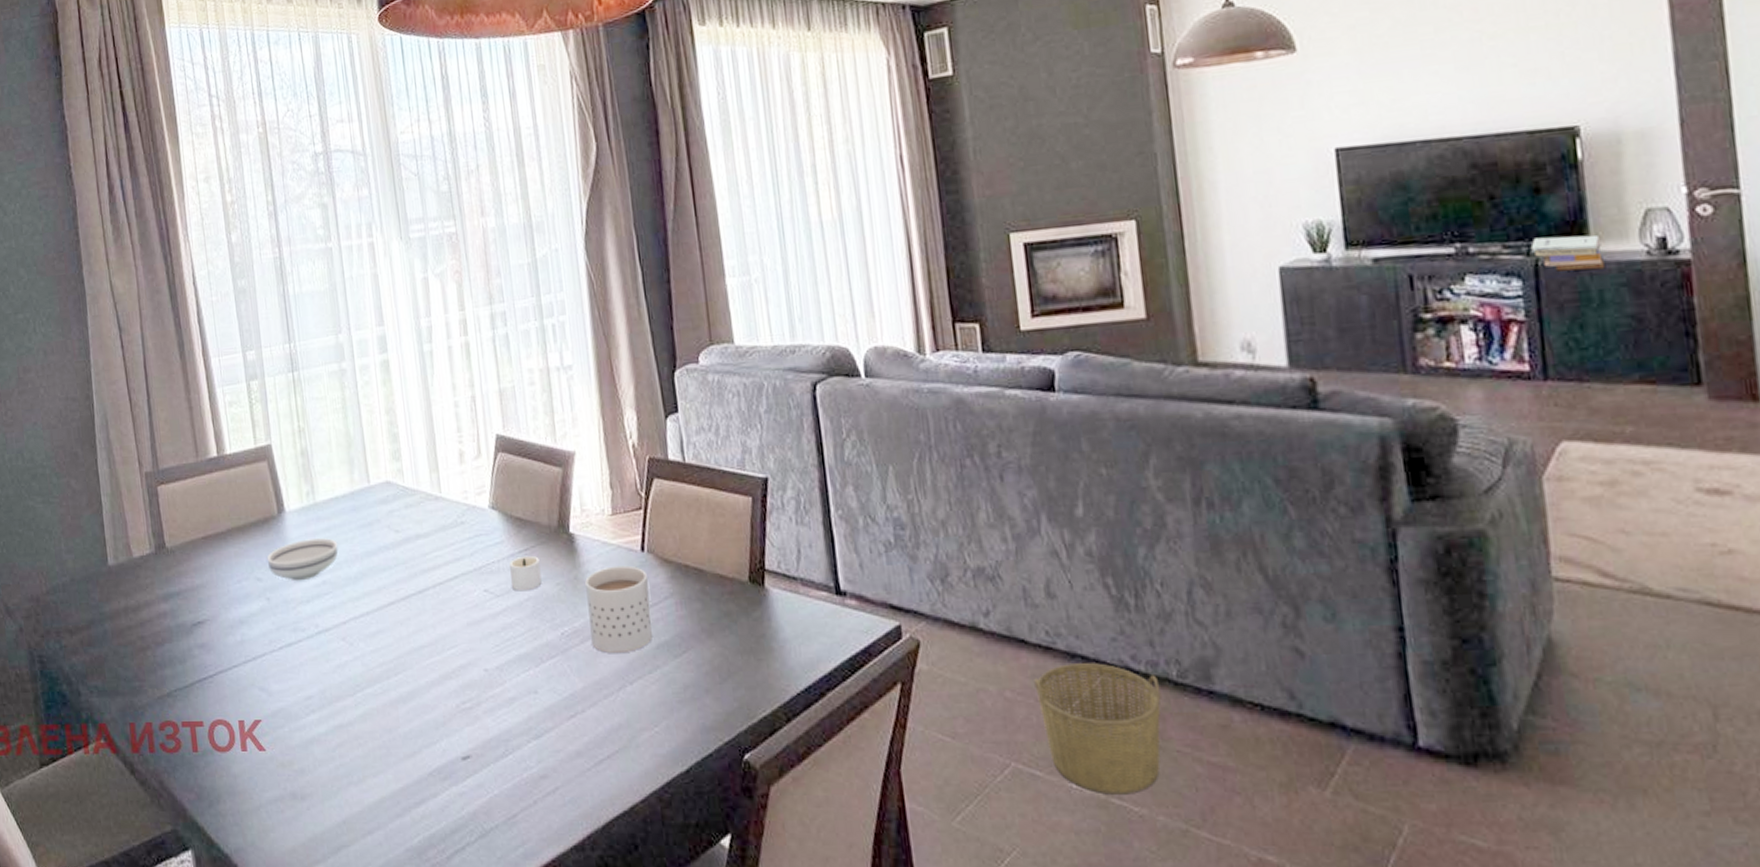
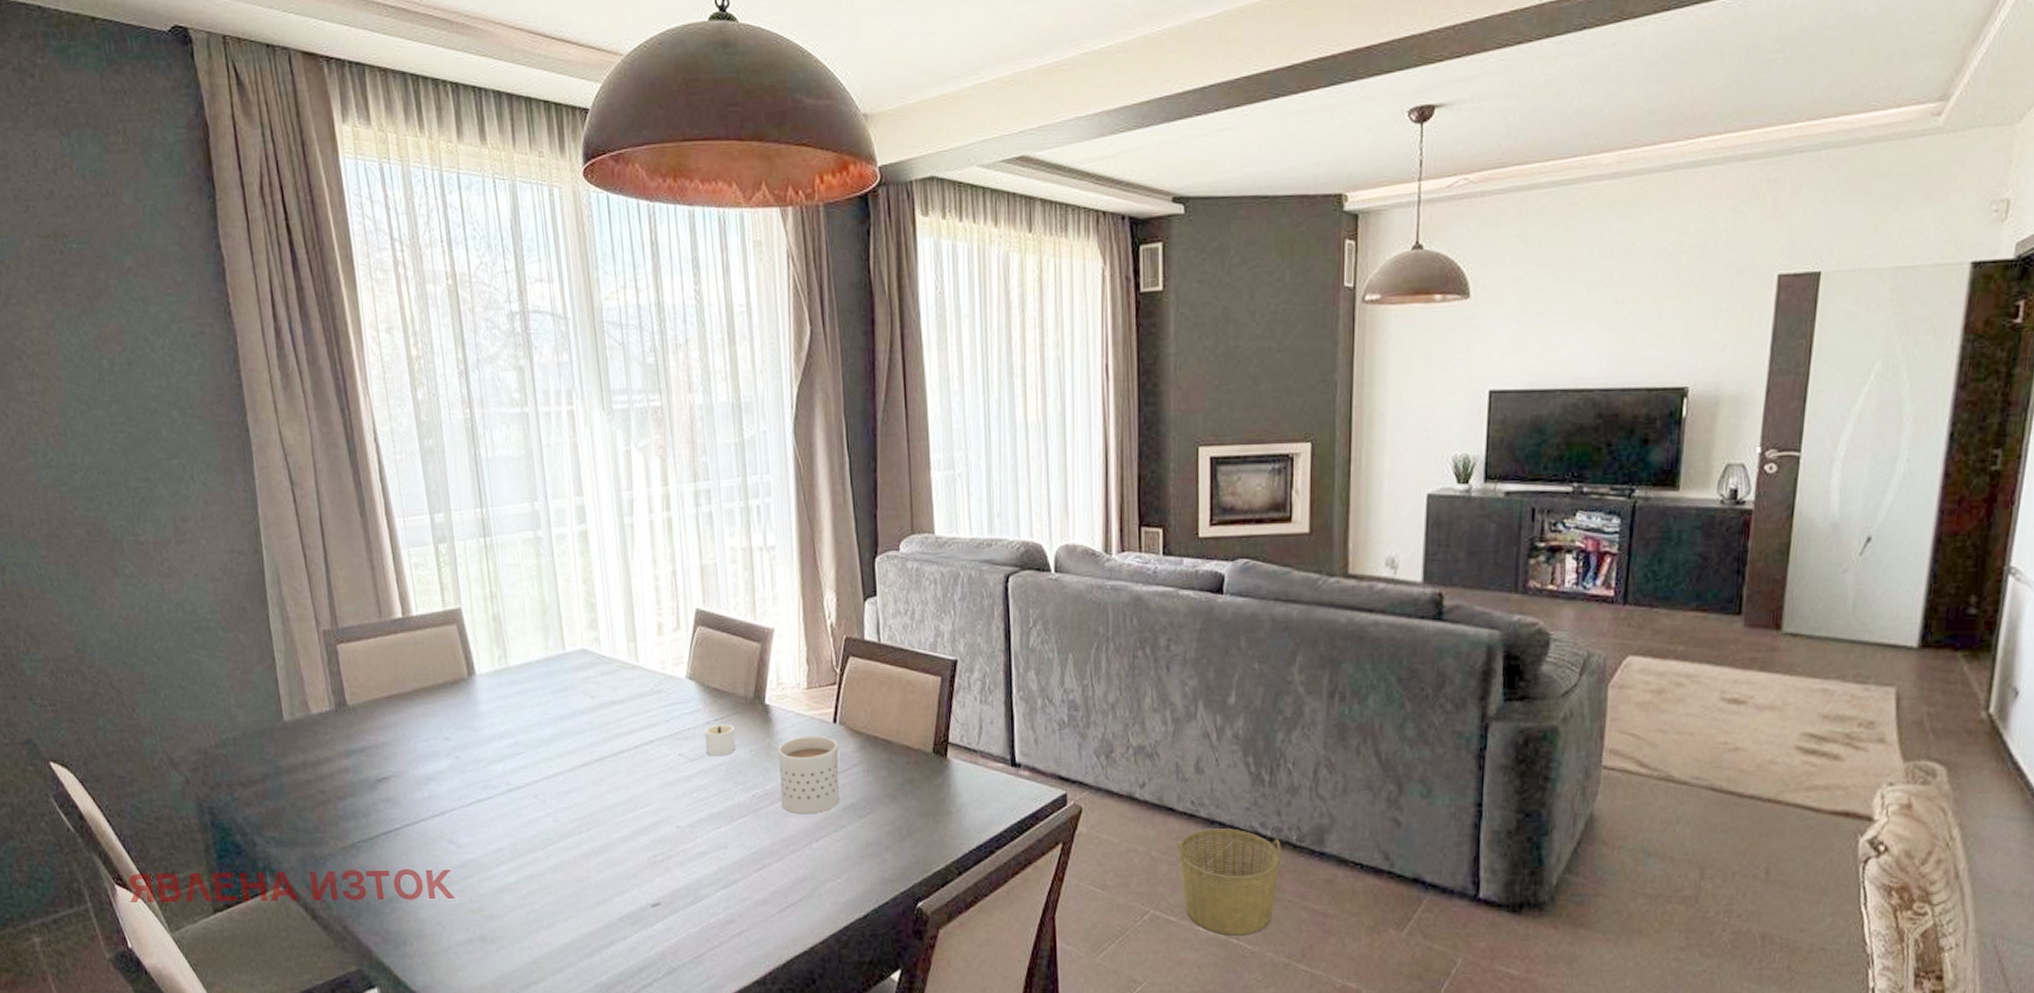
bowl: present [266,538,338,581] -> none [456,701,531,742]
books: present [1530,234,1606,271] -> none [1632,482,1688,514]

